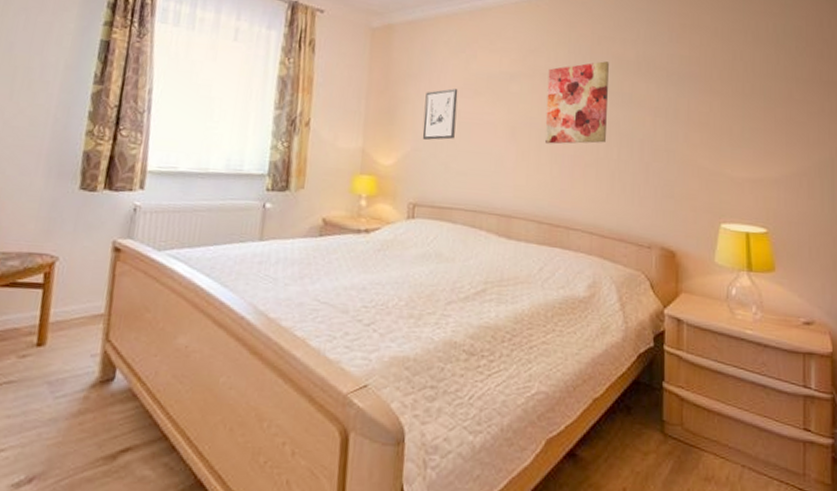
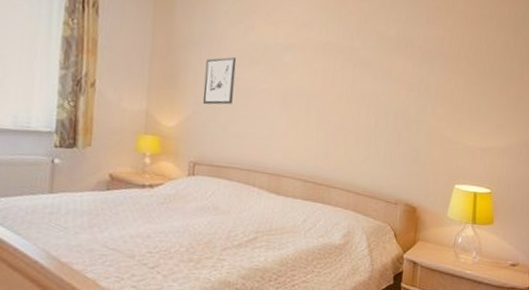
wall art: present [544,61,609,144] -> none [313,38,373,113]

